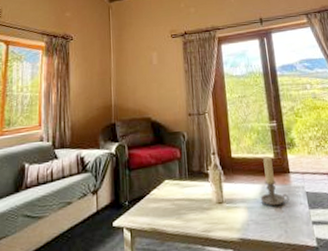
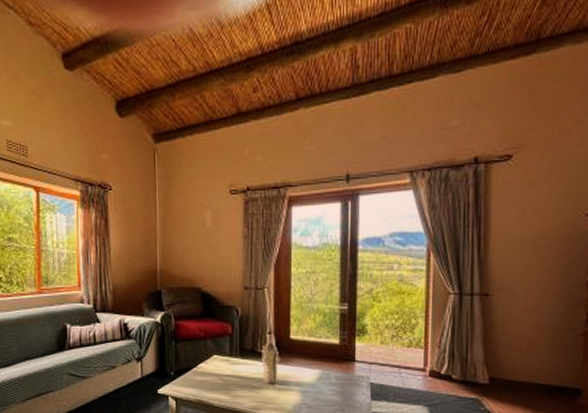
candle holder: present [260,156,290,206] -> none [317,342,350,393]

